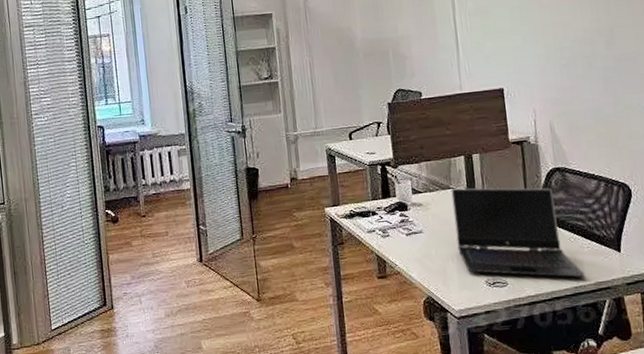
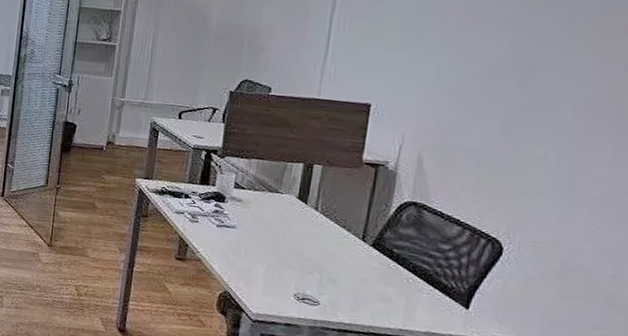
laptop computer: present [451,187,585,278] -> none [271,193,416,323]

